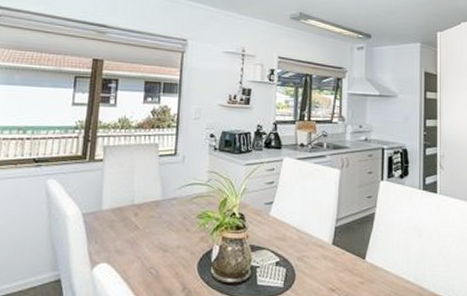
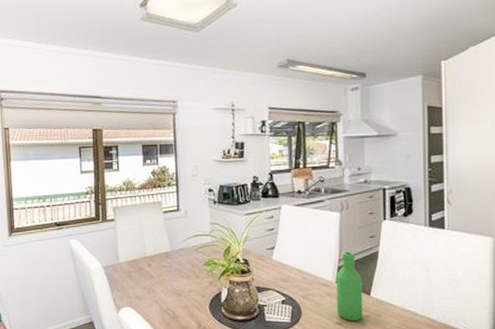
bottle: none [331,210,358,288] -> present [336,251,363,322]

